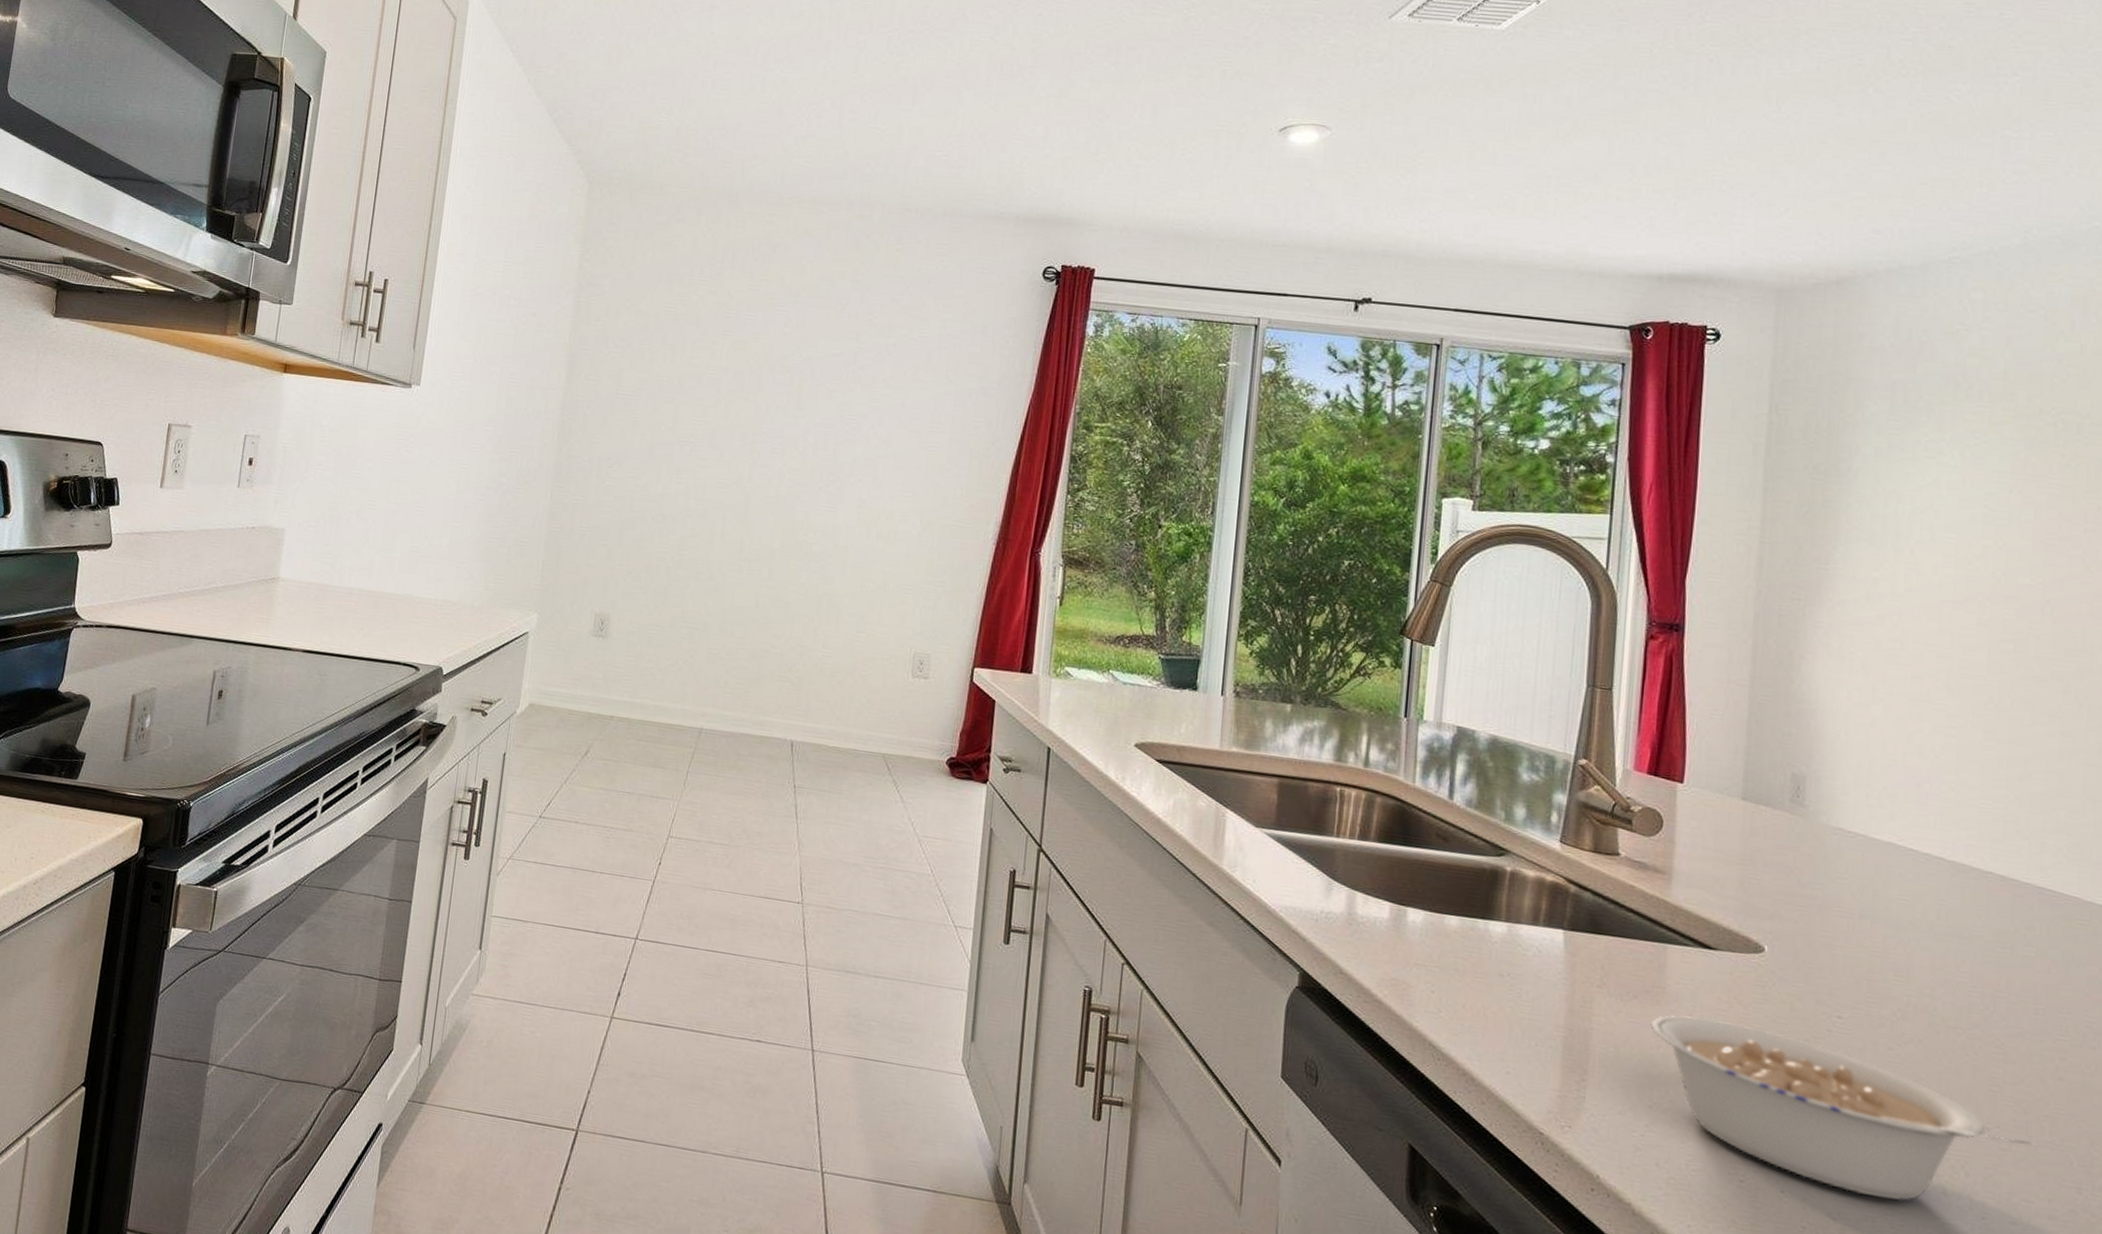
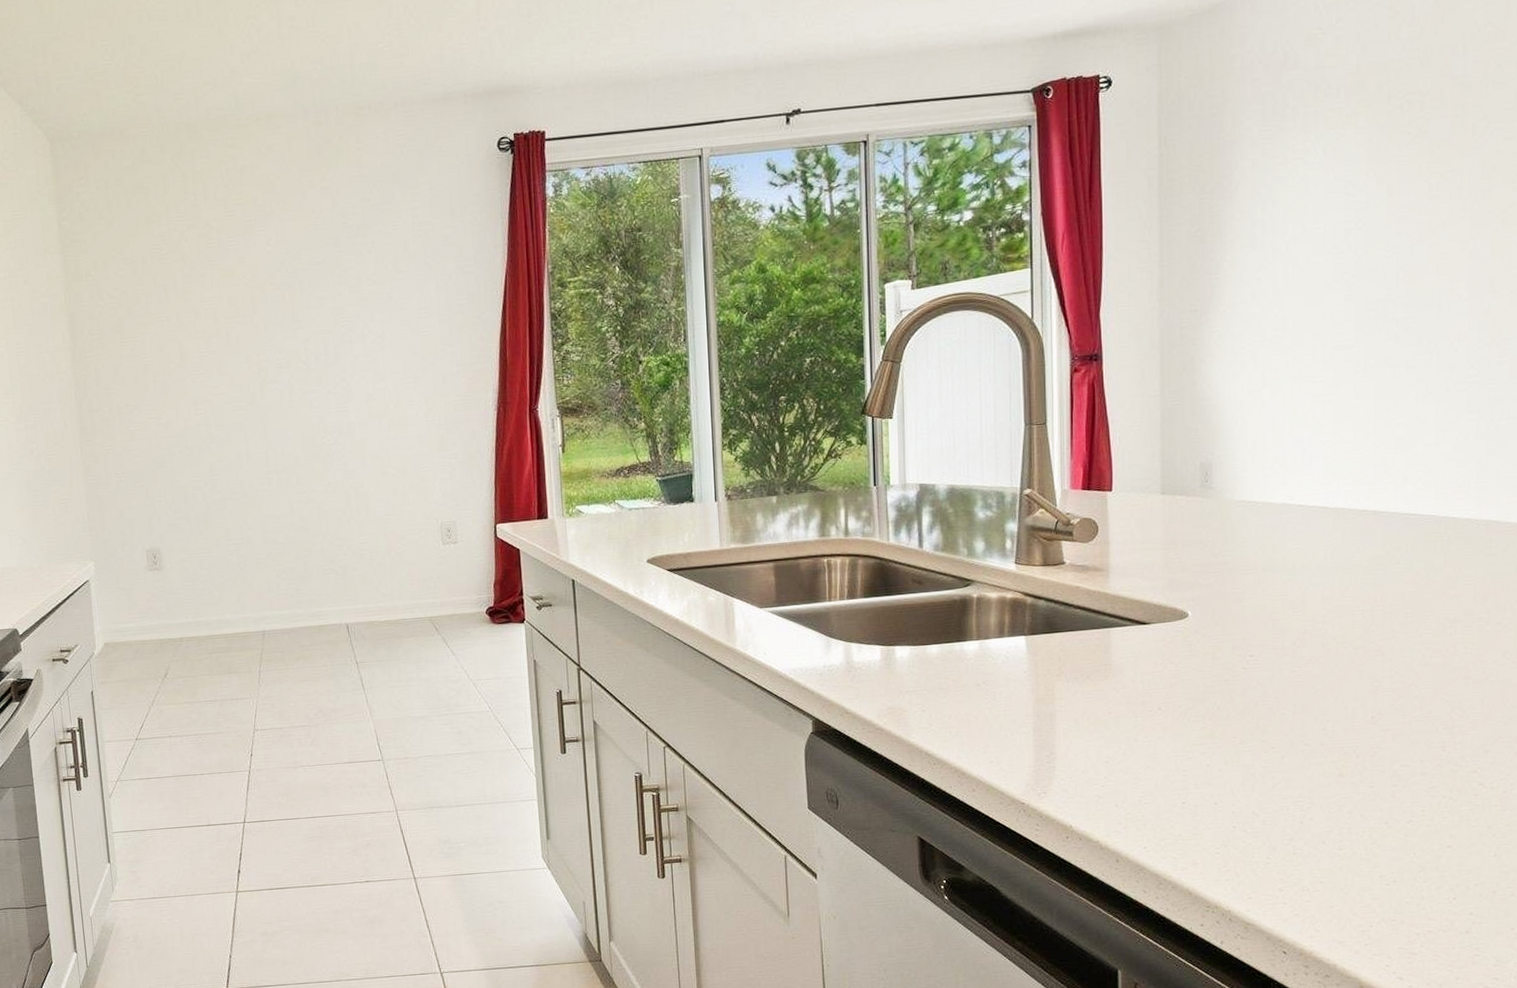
legume: present [1650,1015,2032,1201] -> none [1102,680,1406,791]

